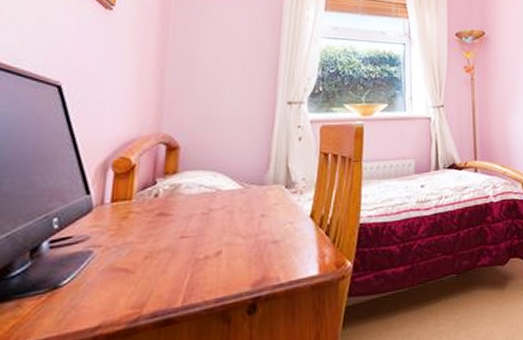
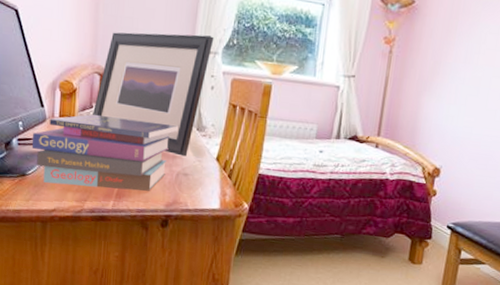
books: none [69,187,263,292] -> present [31,114,178,192]
picture frame: none [156,86,298,221] -> present [93,32,214,157]

